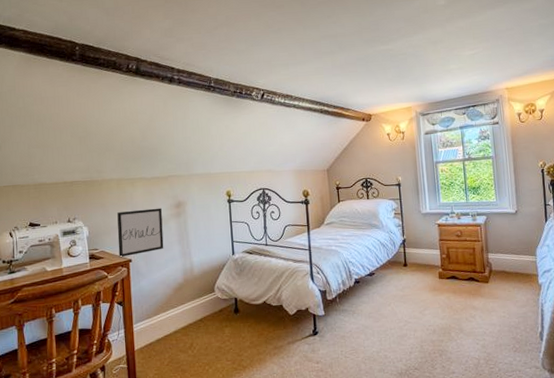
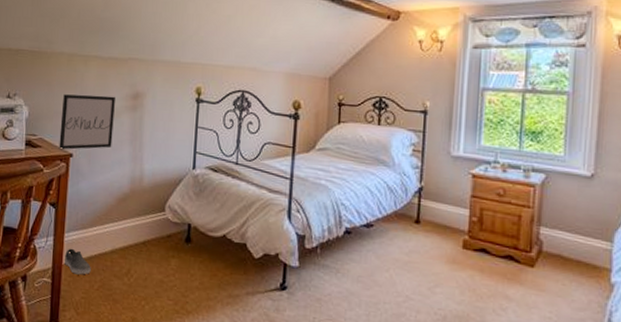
shoe: none [136,336,160,356] -> present [65,248,91,275]

